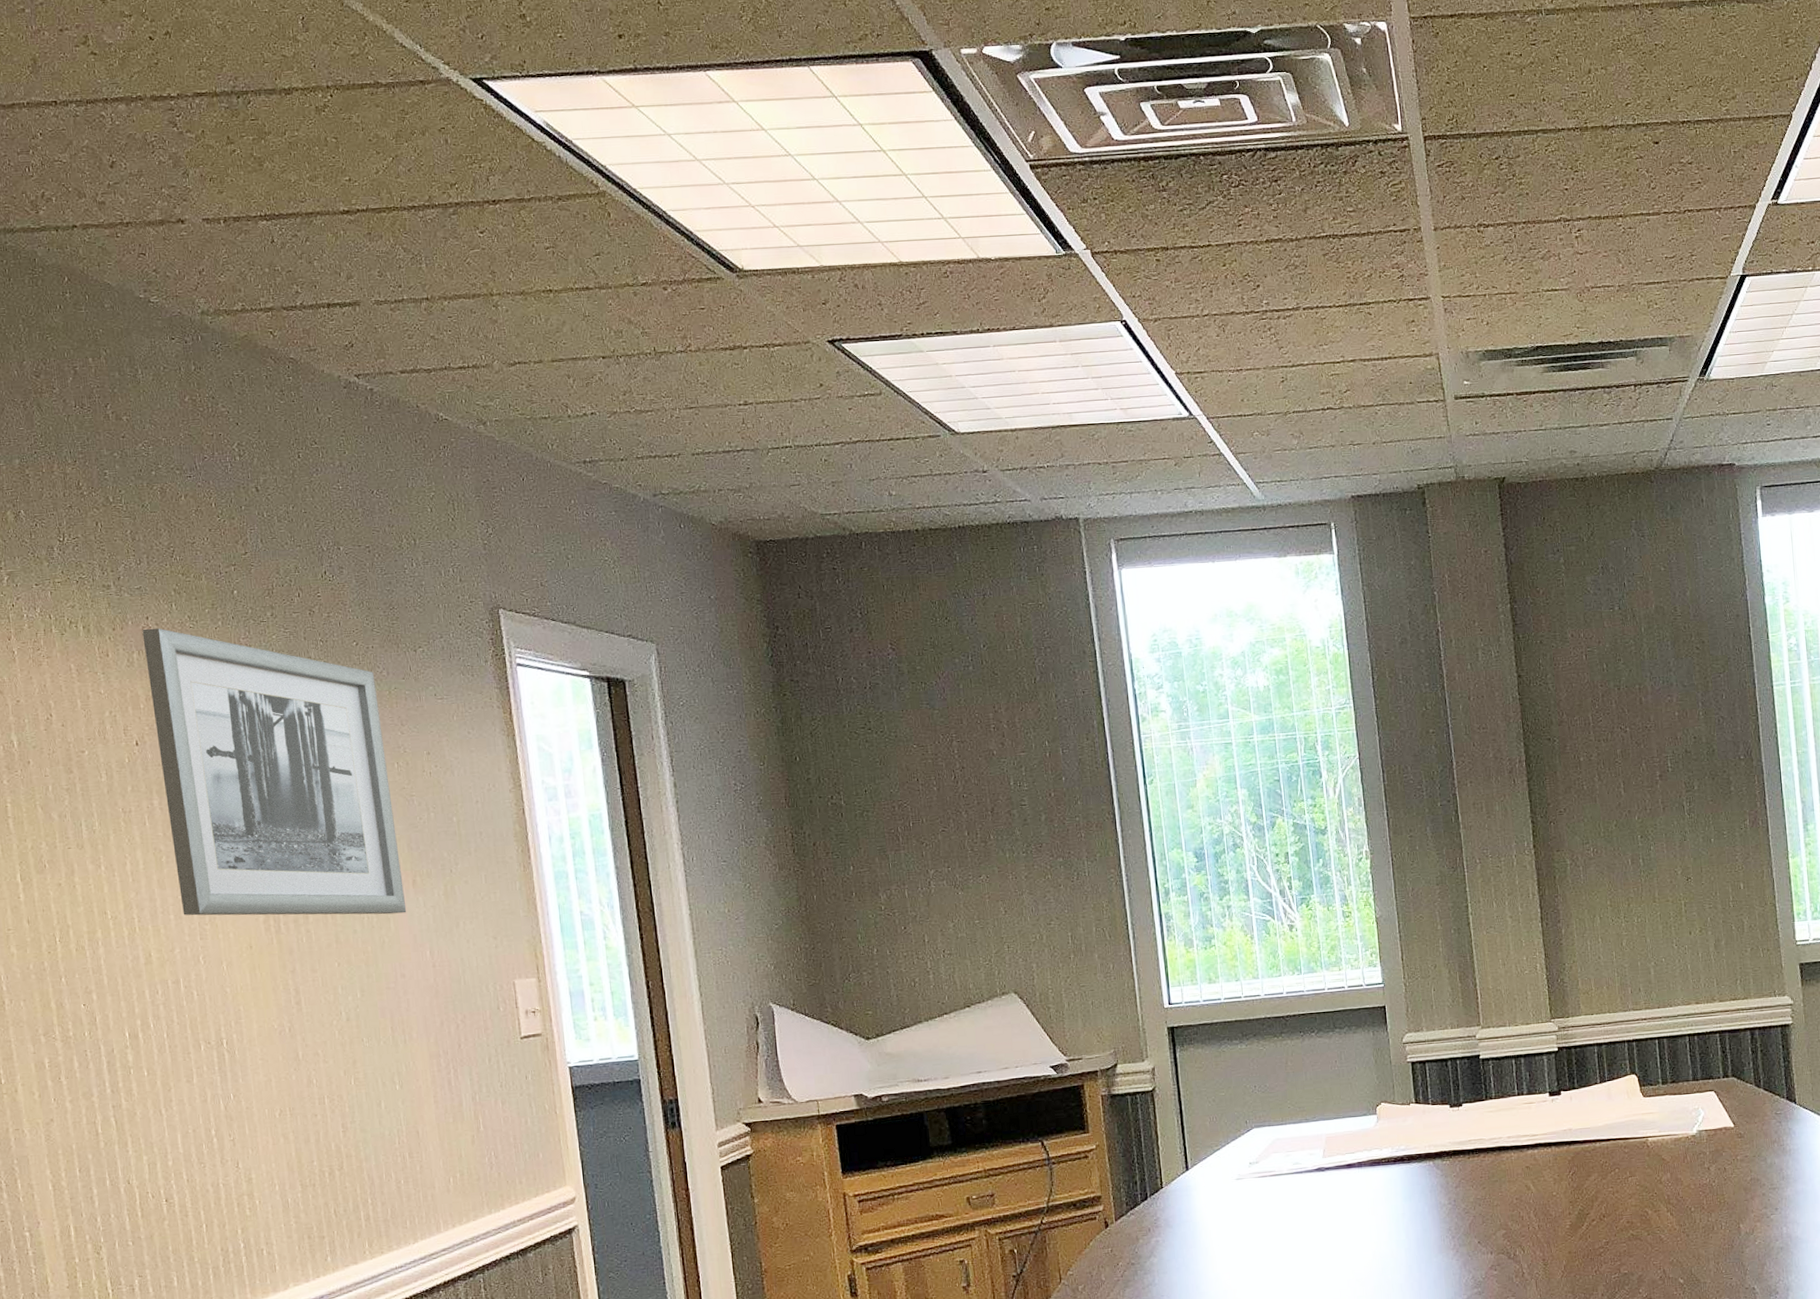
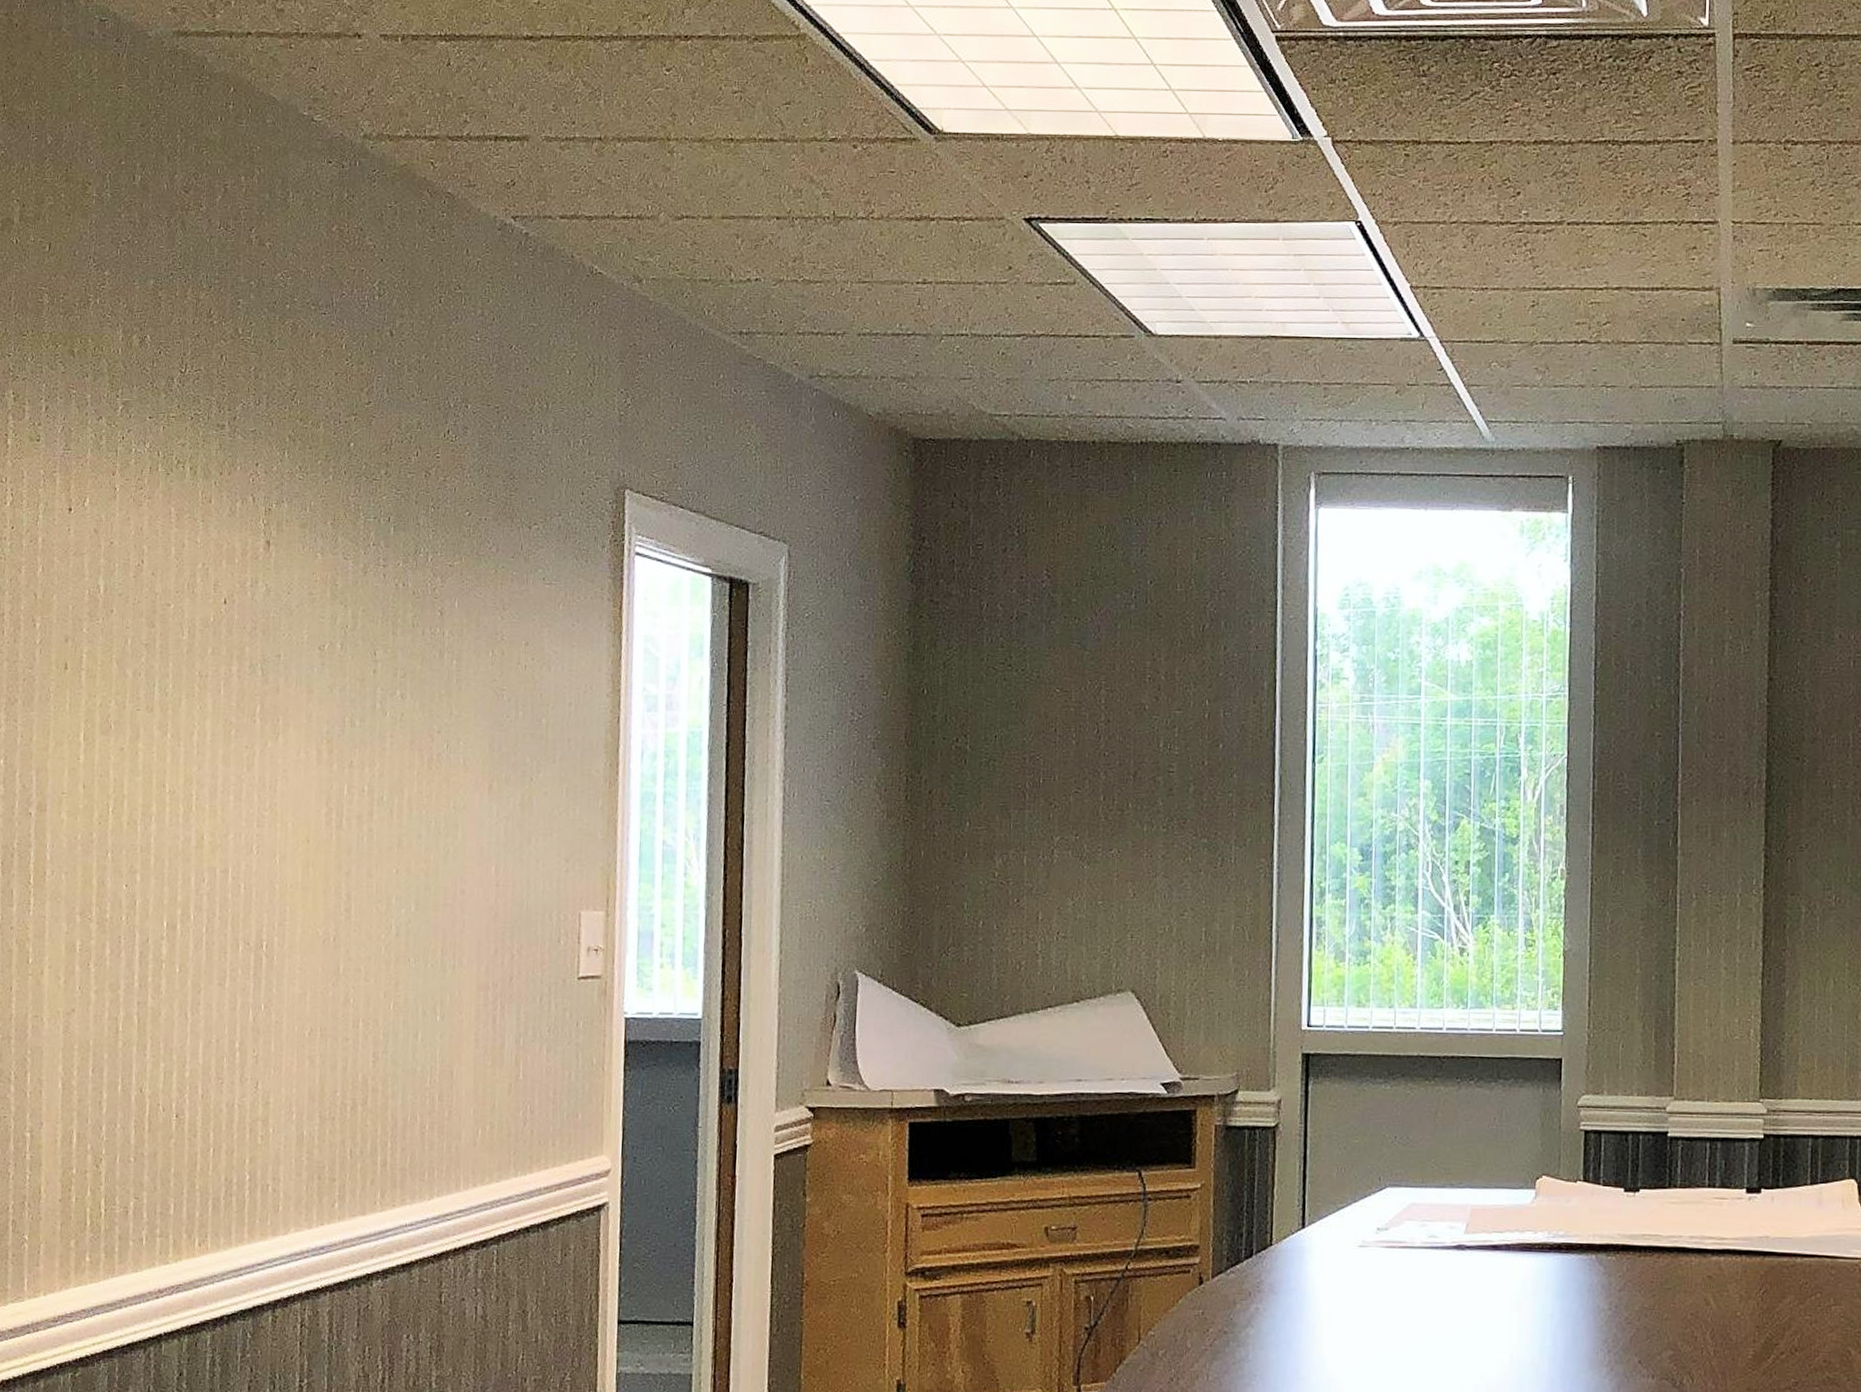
wall art: present [142,628,407,916] -> none [243,476,483,822]

